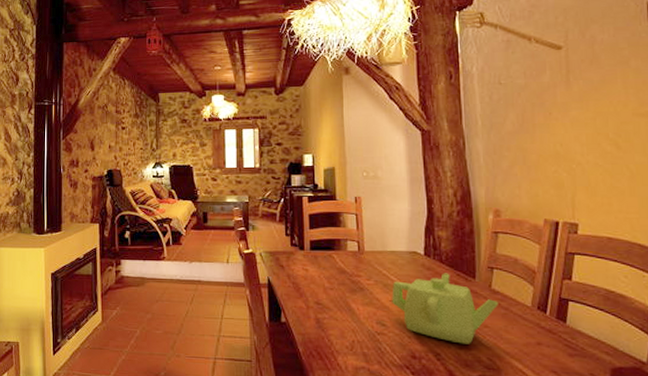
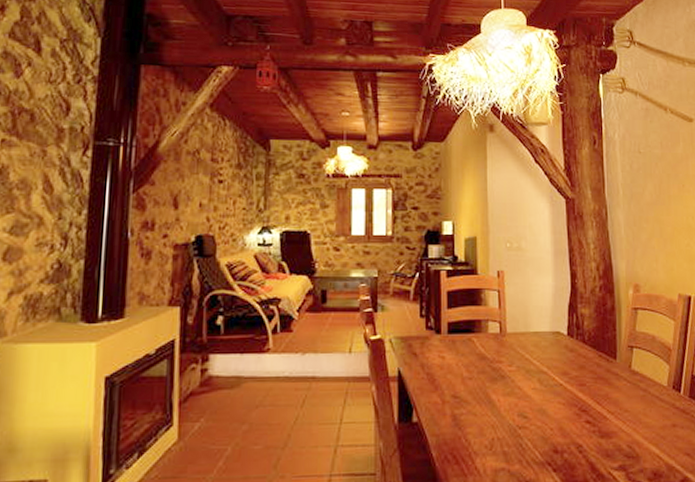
teapot: present [392,273,498,344] -> none [534,354,637,432]

